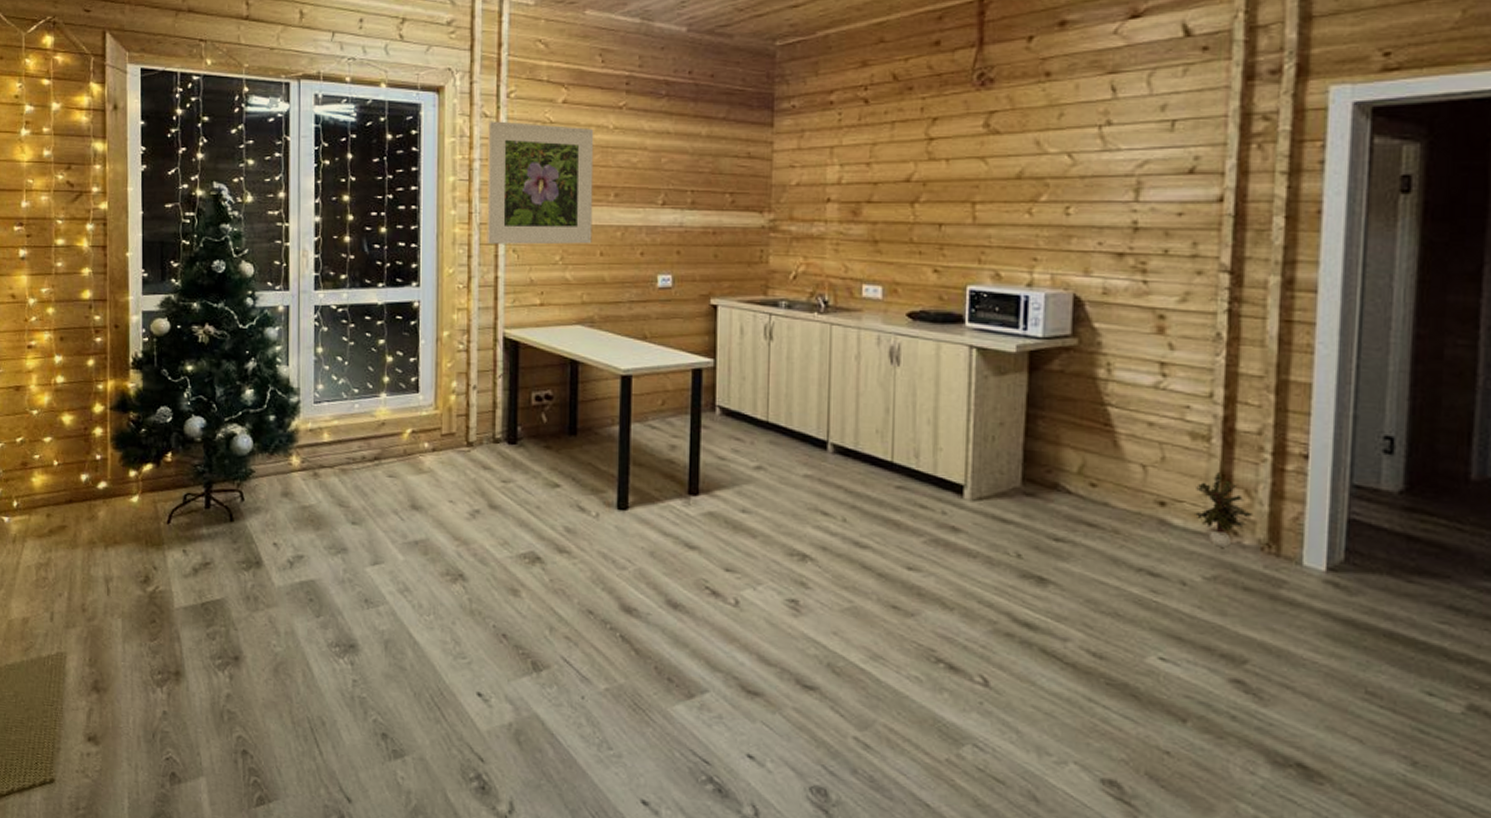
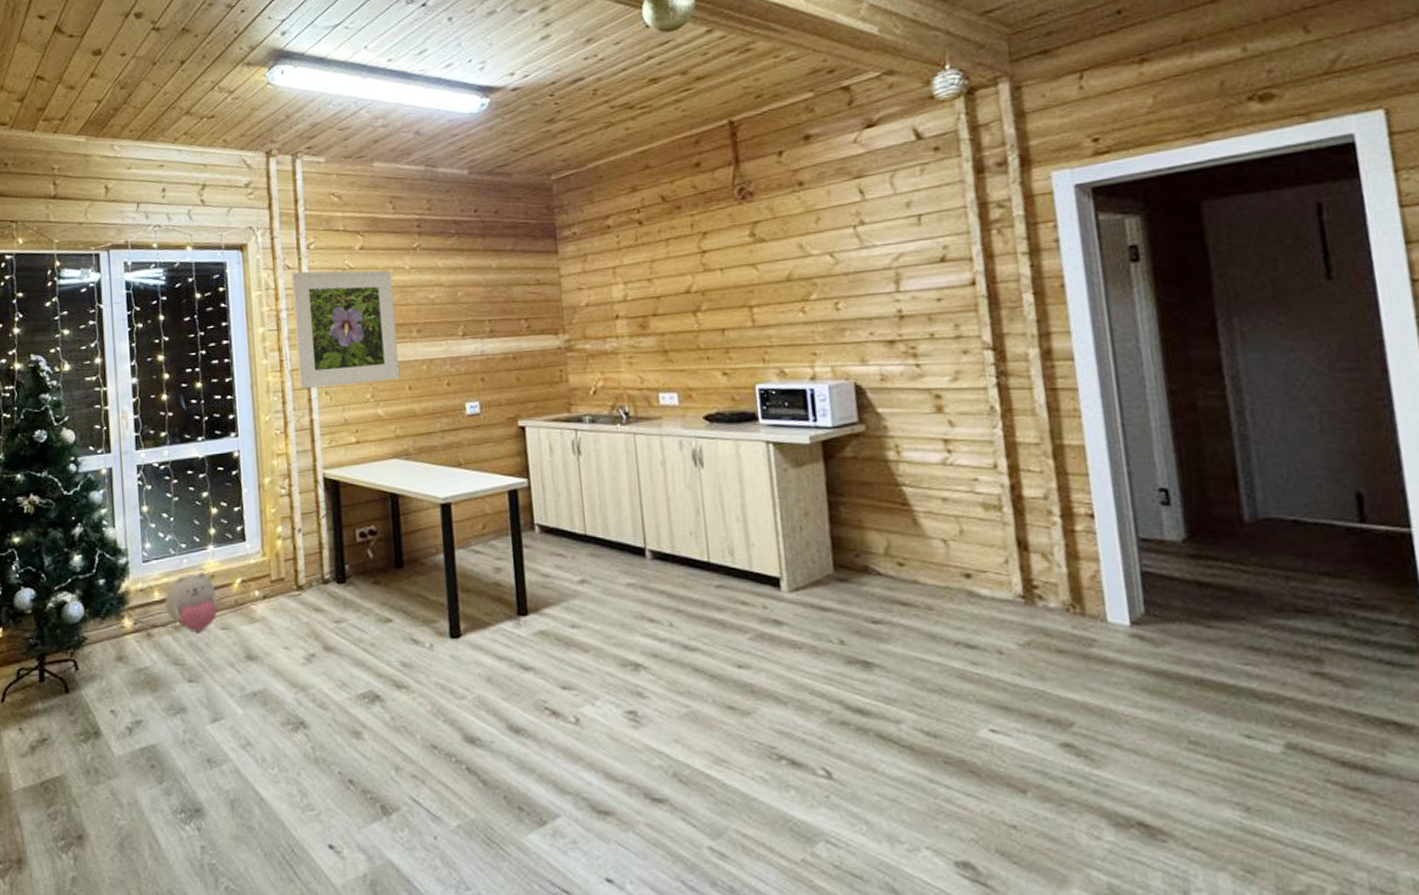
plush toy: none [333,419,386,476] -> present [165,572,218,631]
potted plant: present [1193,472,1252,547] -> none [996,540,1053,613]

